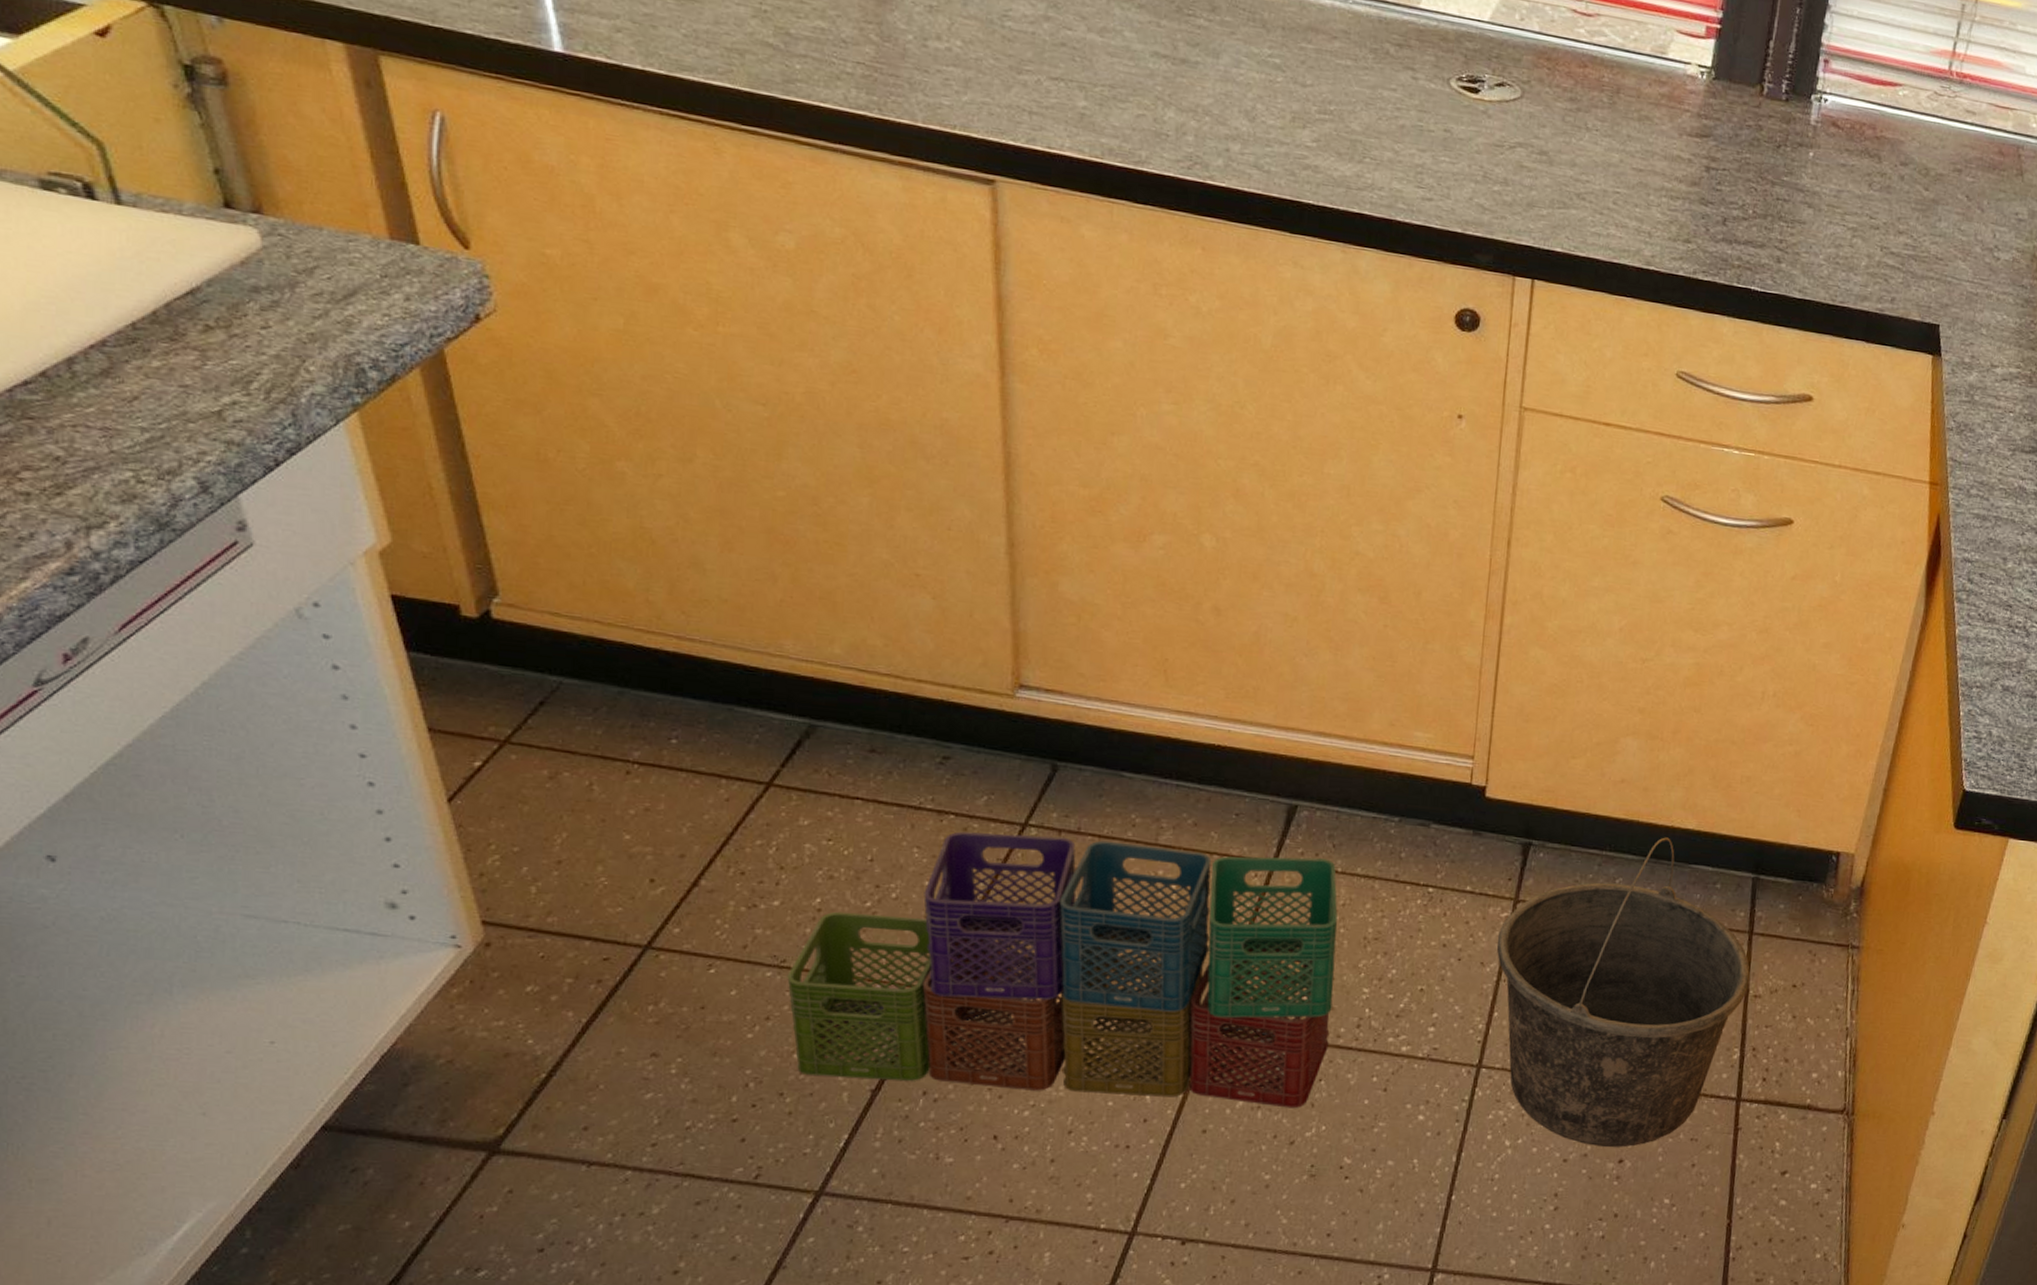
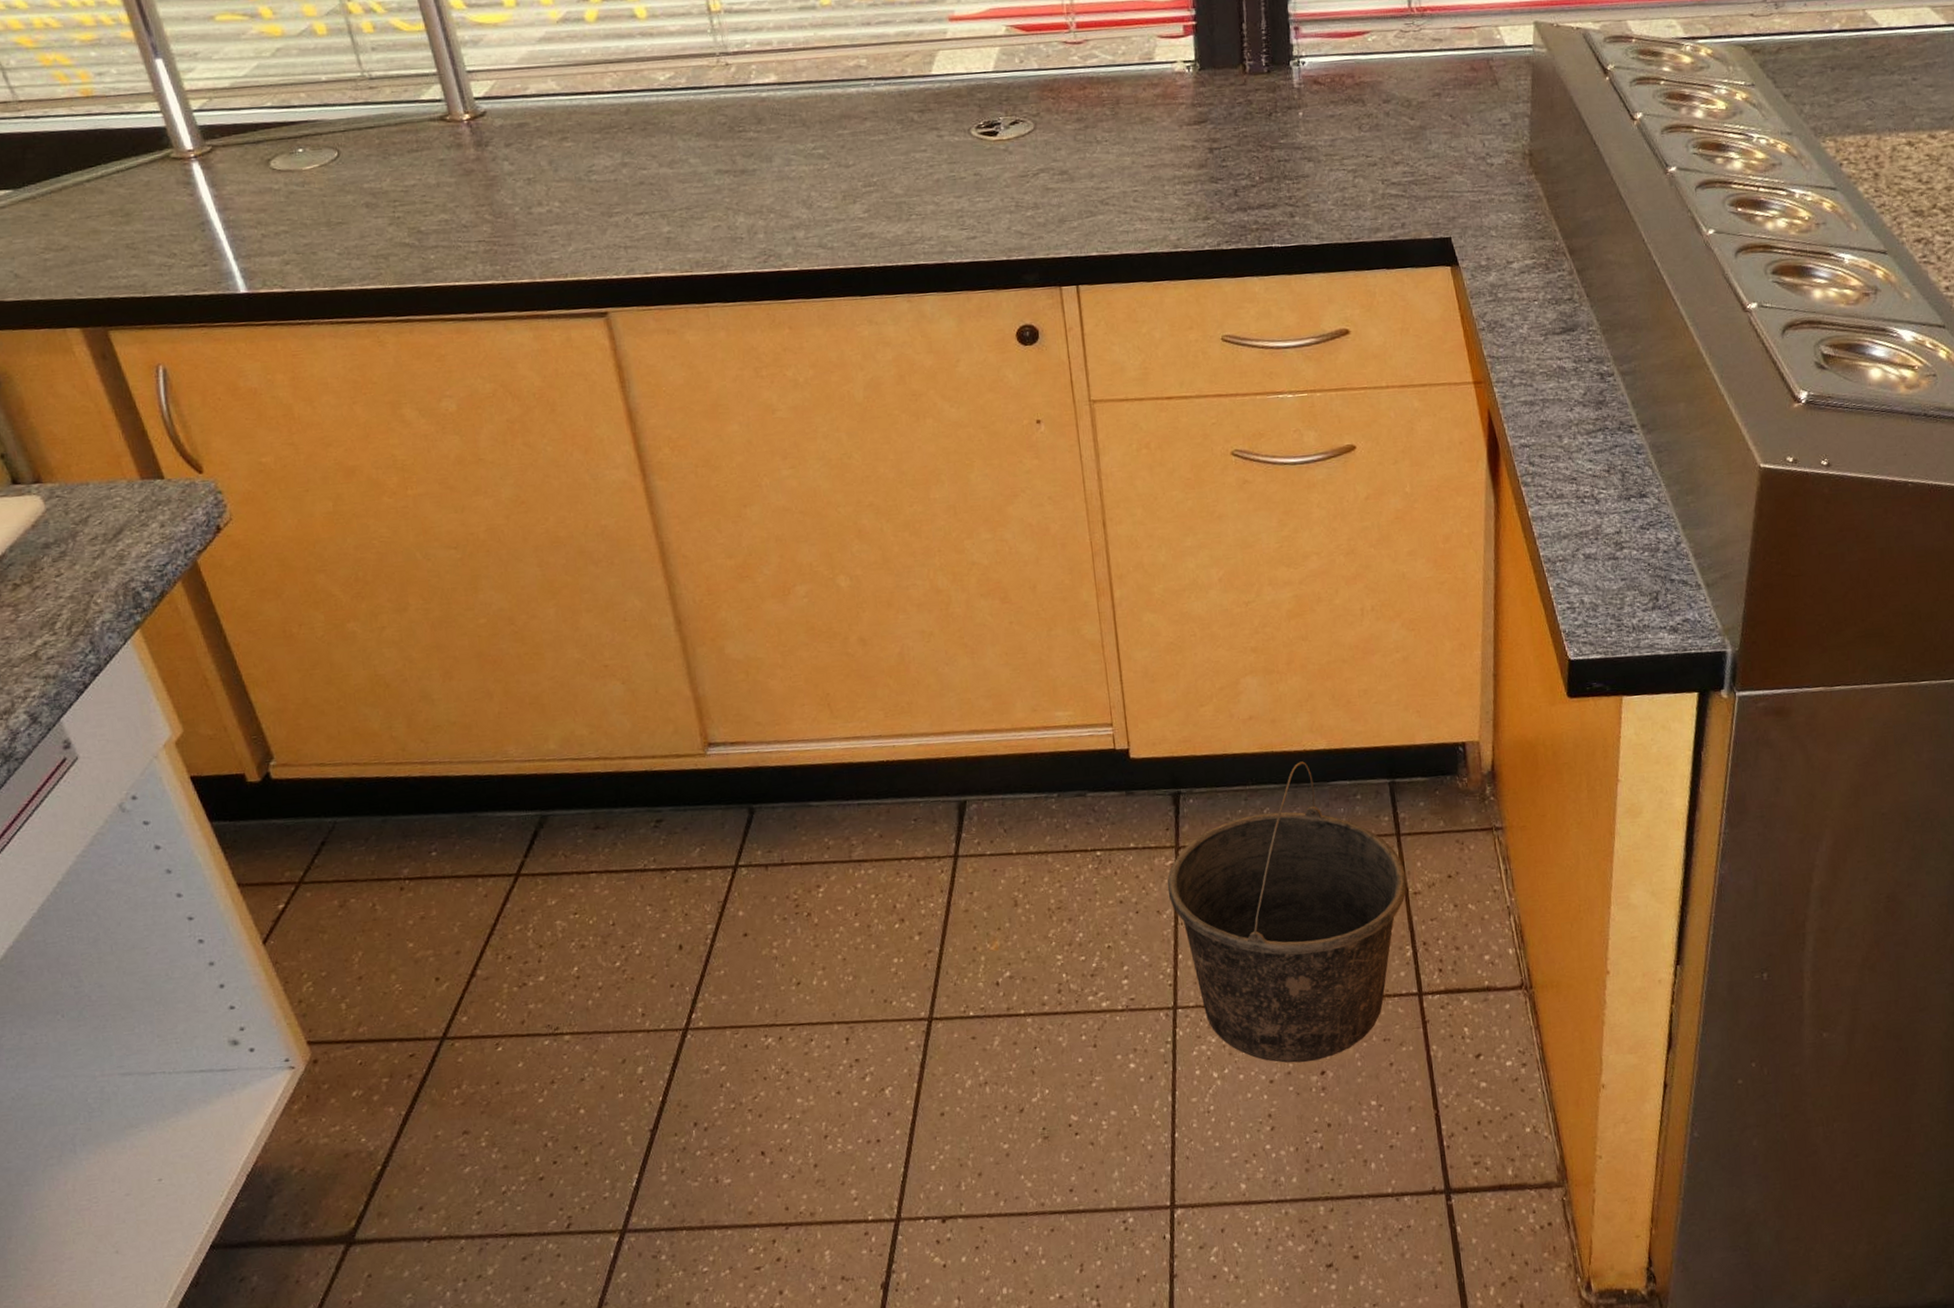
plastic crate: present [787,831,1338,1109] -> none [562,844,1037,1127]

